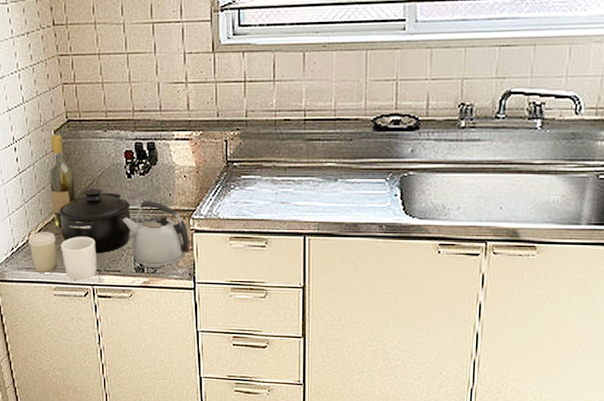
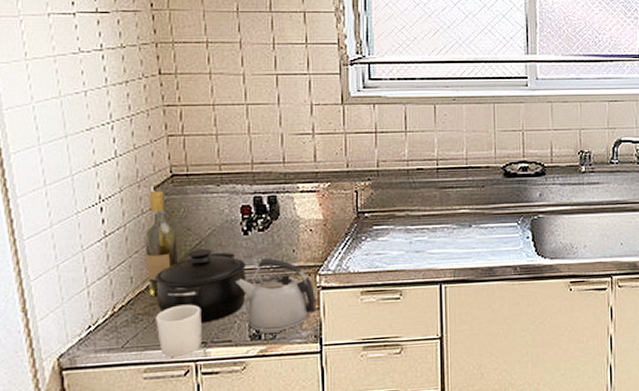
cup: present [28,232,57,274] -> none [112,303,149,354]

